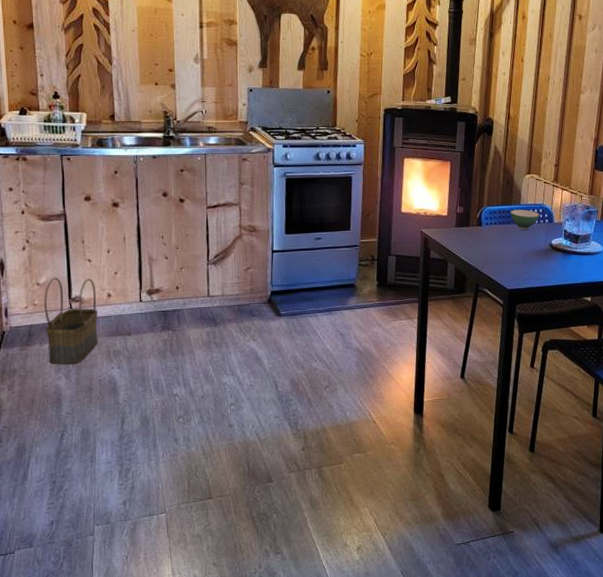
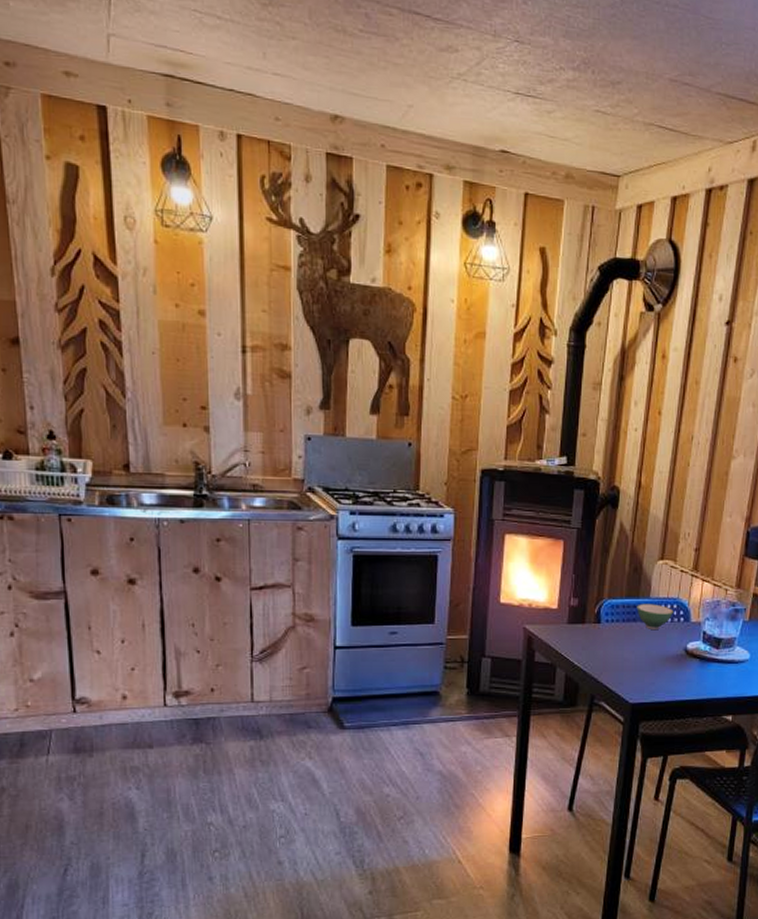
basket: present [44,277,98,365] -> none [39,672,111,783]

